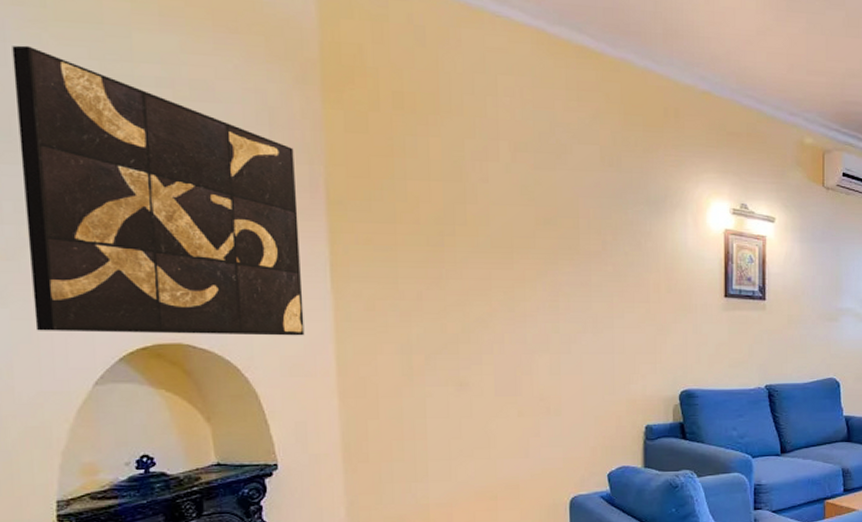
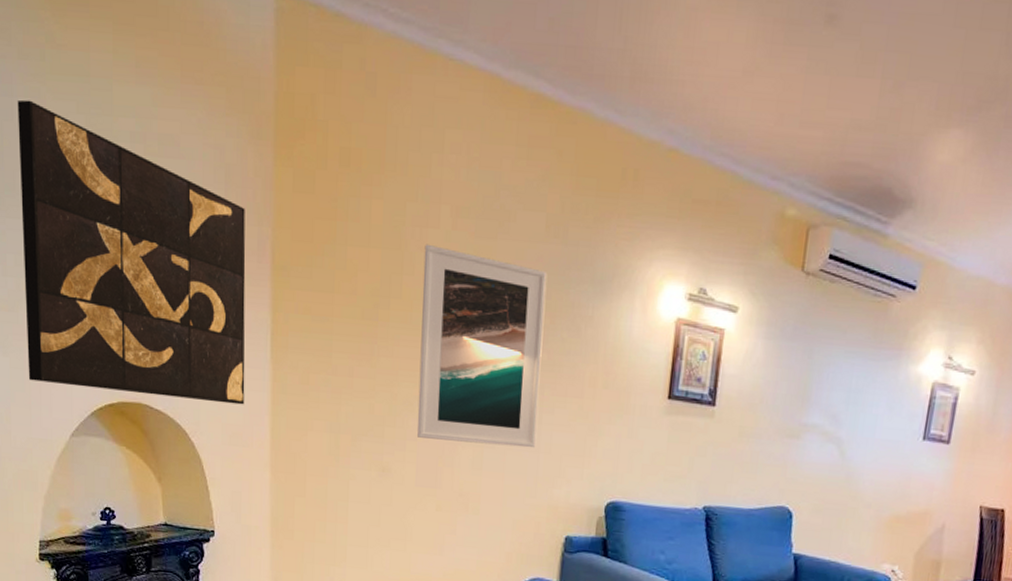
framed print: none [486,175,610,351] -> present [417,244,547,449]

